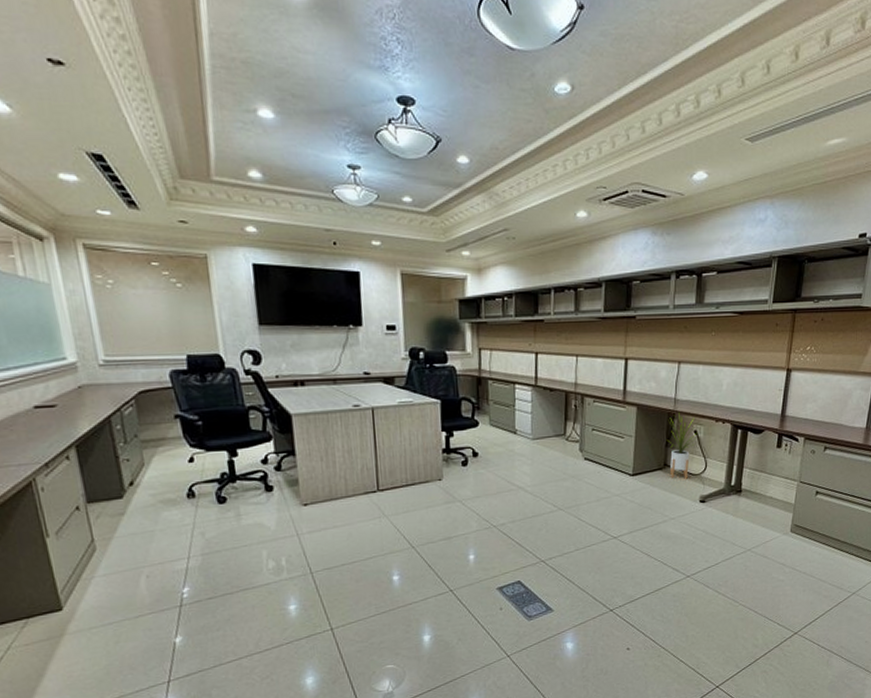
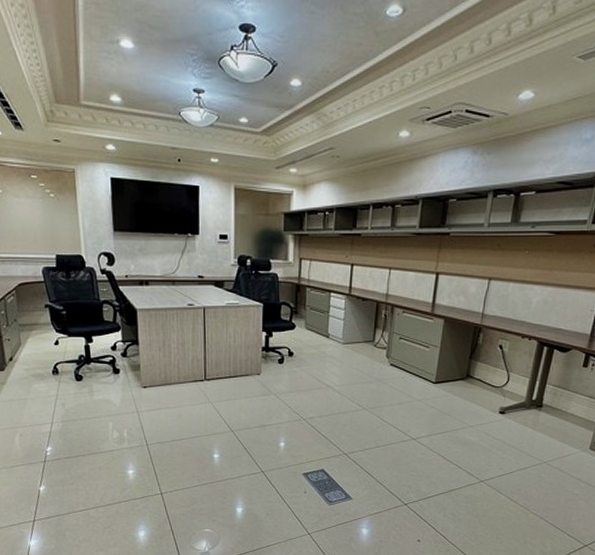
house plant: present [667,413,697,479] -> none [471,327,502,390]

